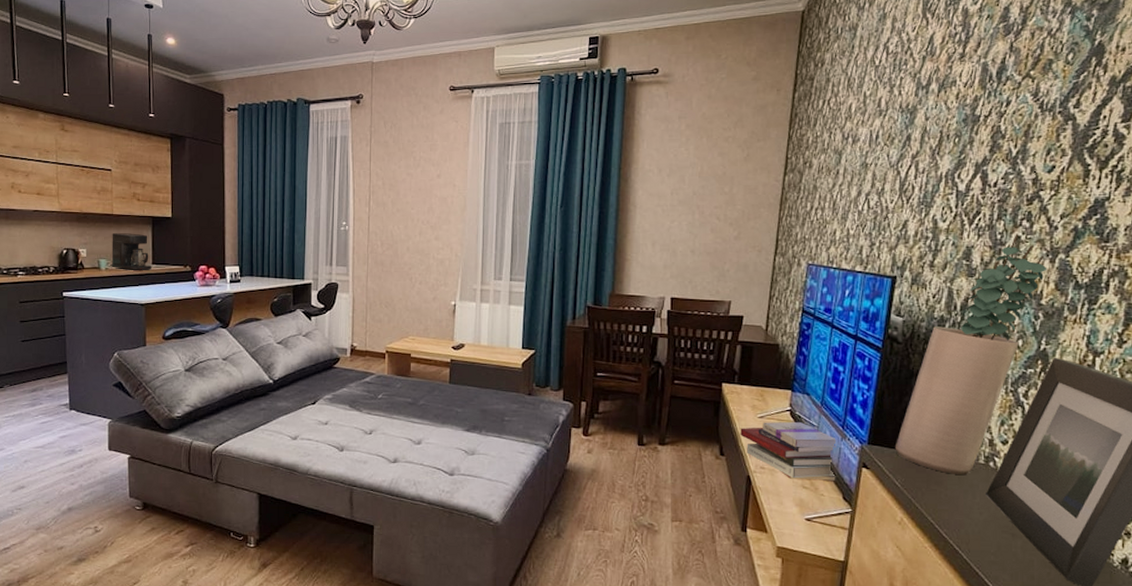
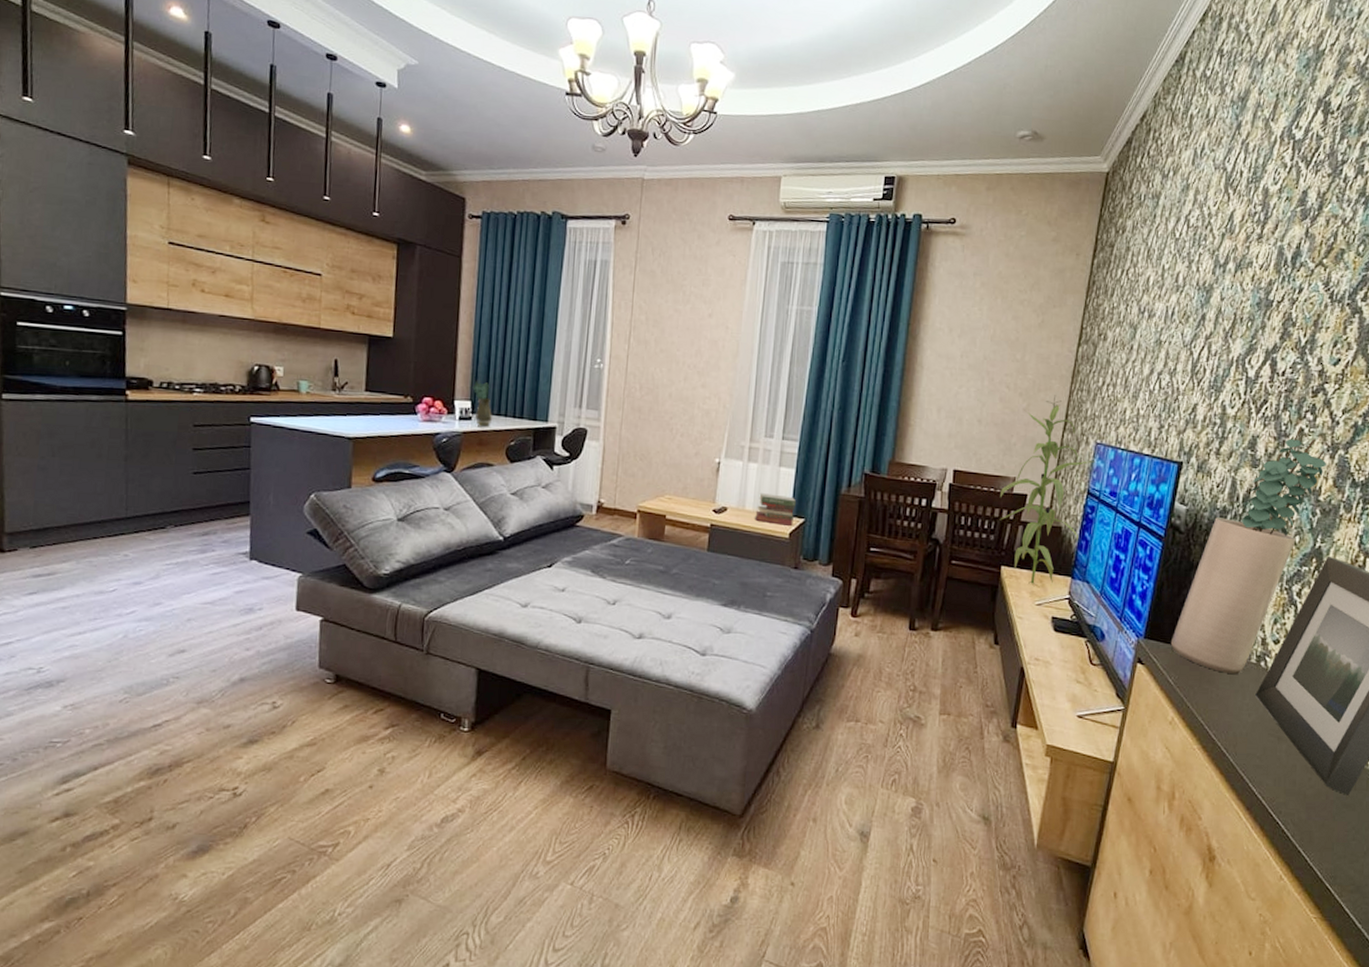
coffee maker: present [111,233,152,271] -> none [314,350,365,398]
vase: none [239,248,257,288] -> present [472,380,492,428]
books: none [490,330,527,357] -> present [755,493,797,526]
plant: none [716,222,808,400] -> present [999,395,1096,586]
books: present [740,422,838,481] -> none [1016,610,1115,676]

